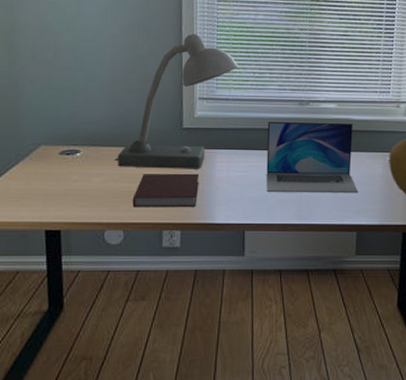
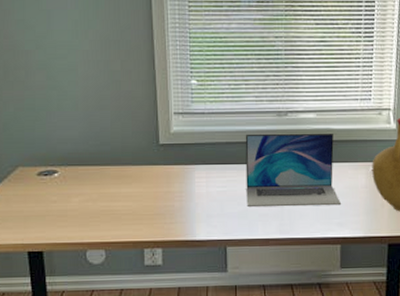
desk lamp: present [114,33,238,169] -> none [92,46,213,187]
notebook: present [132,173,200,208] -> none [112,190,179,227]

